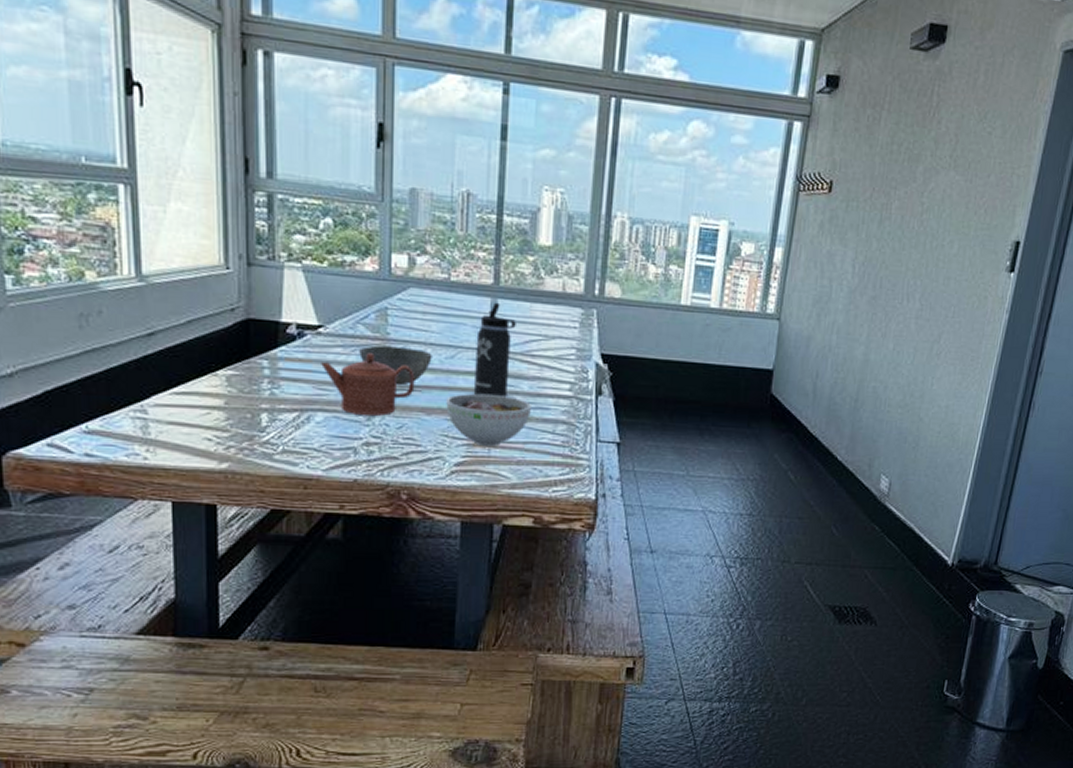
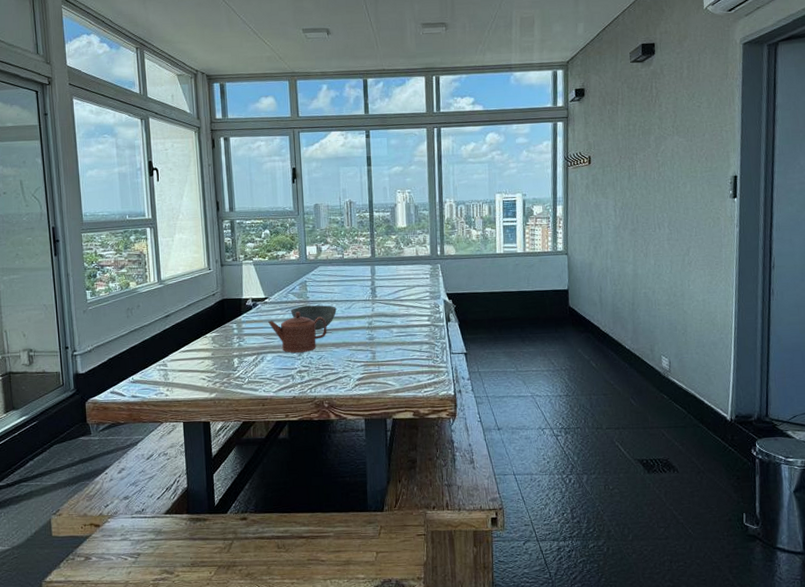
bowl: present [446,393,531,446] -> none [348,329,404,365]
thermos bottle: present [473,302,516,398] -> none [363,268,388,331]

